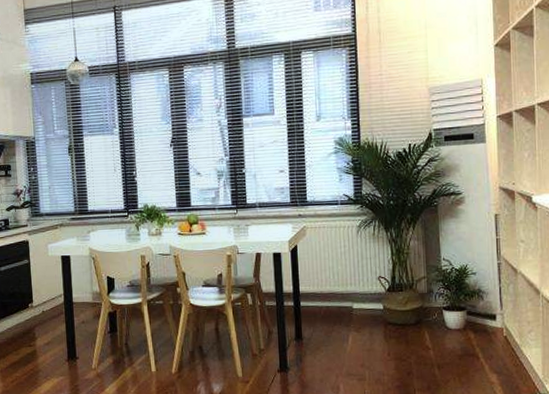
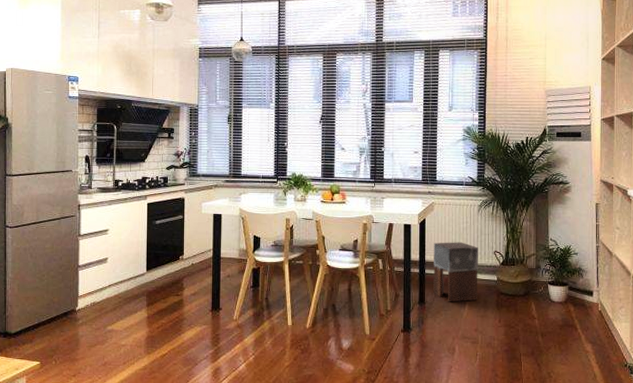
stool: none [308,268,362,337] -> present [433,242,478,302]

